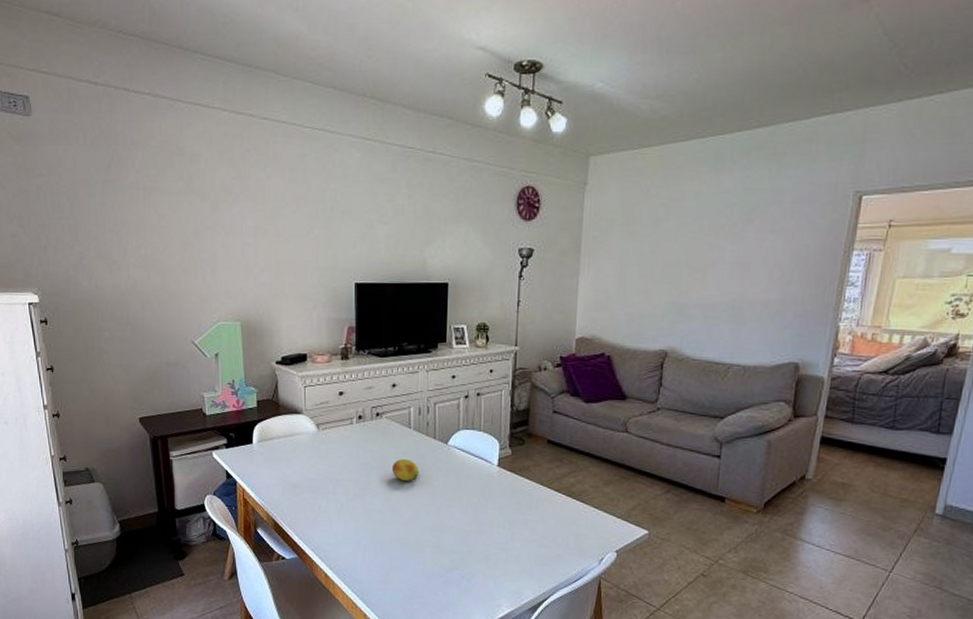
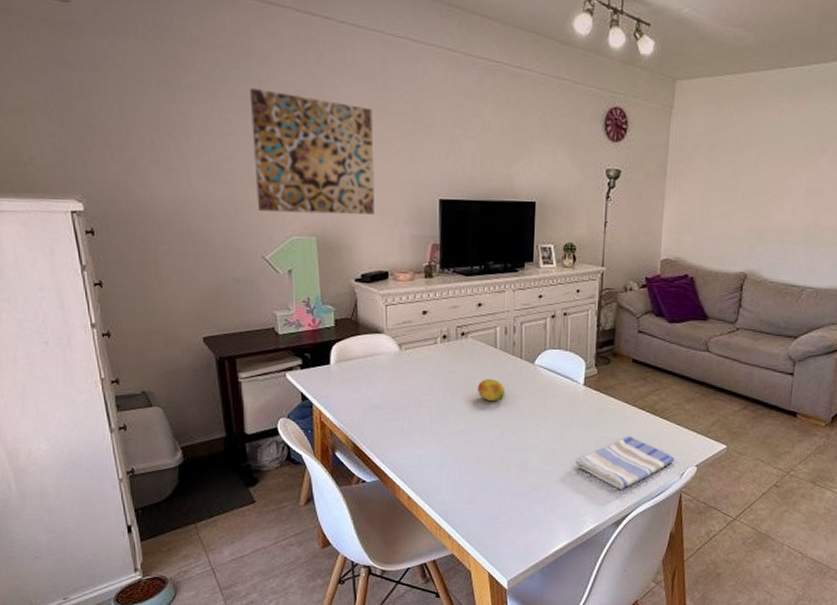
wall art: none [181,184,294,300] -> present [249,87,374,215]
dish towel: none [490,518,593,574] -> present [575,435,675,489]

